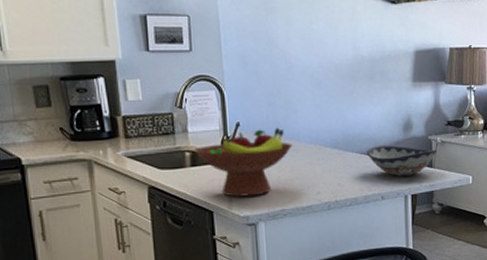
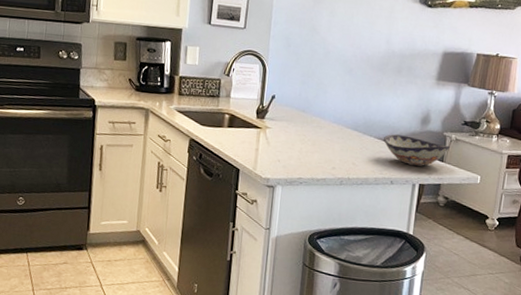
fruit bowl: present [194,127,293,197] -> none [232,103,318,162]

